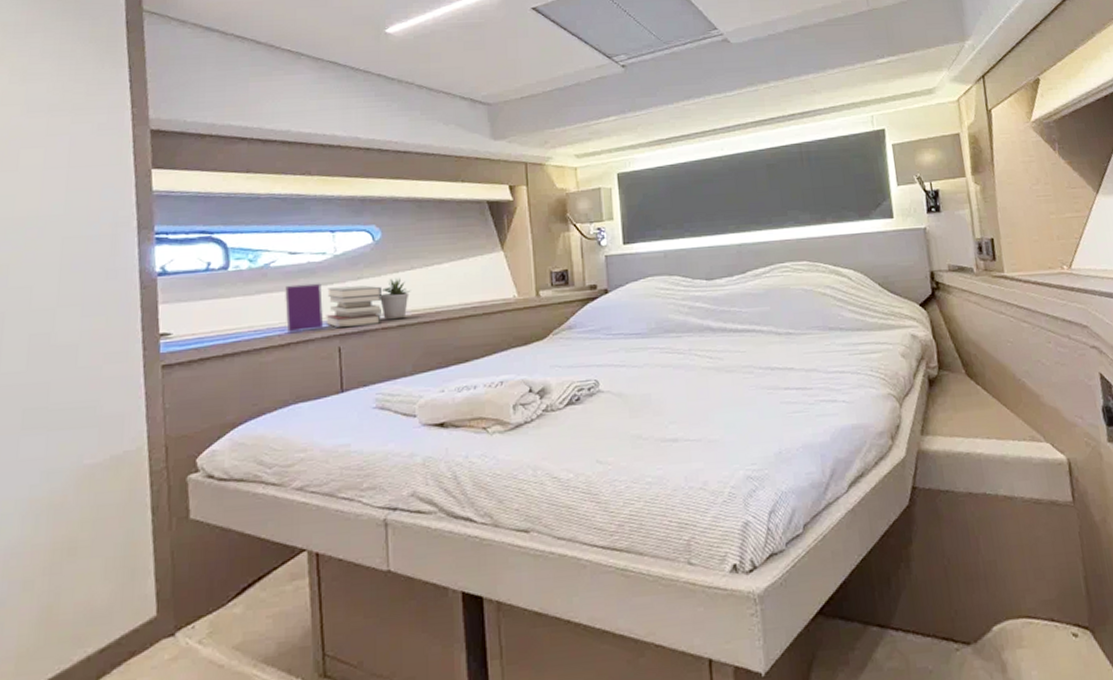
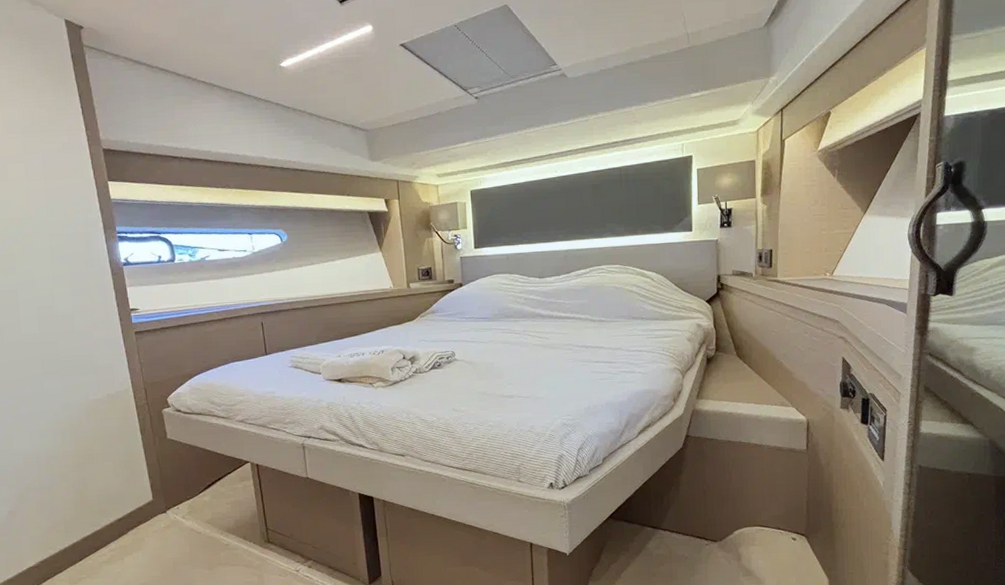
book: present [284,283,324,332] -> none [217,273,249,310]
books: present [326,285,381,329] -> none [250,276,292,308]
potted plant: present [380,277,411,320] -> none [289,270,312,303]

